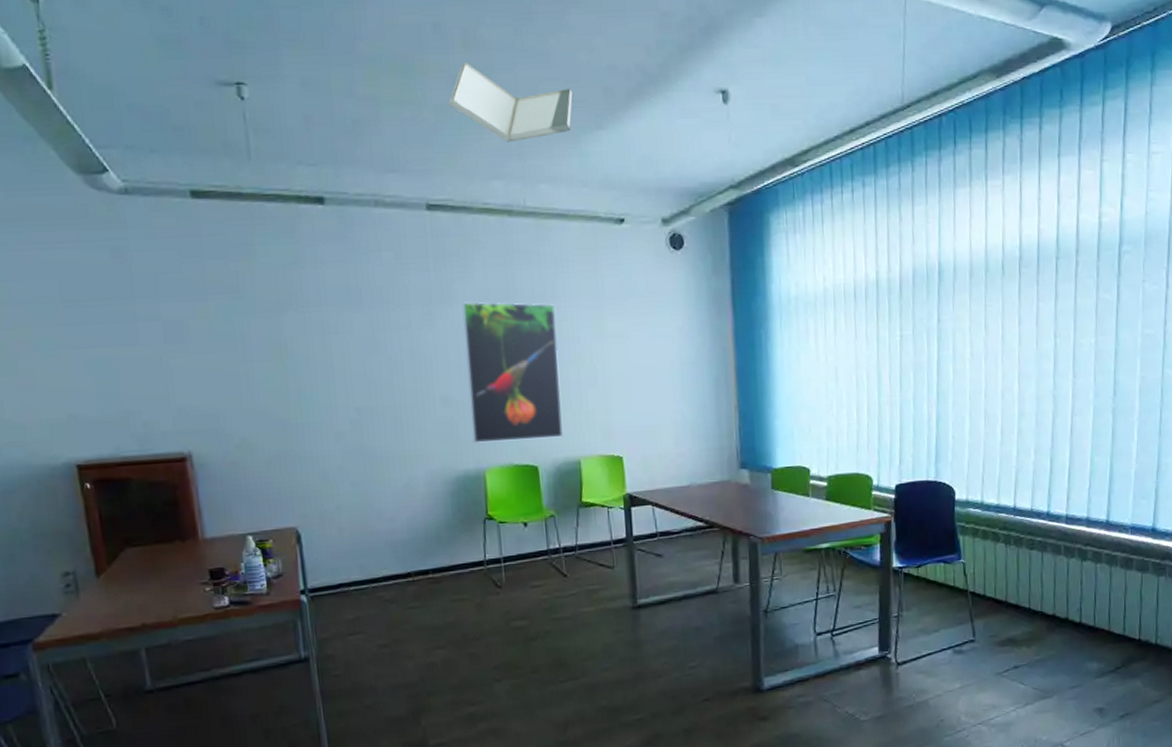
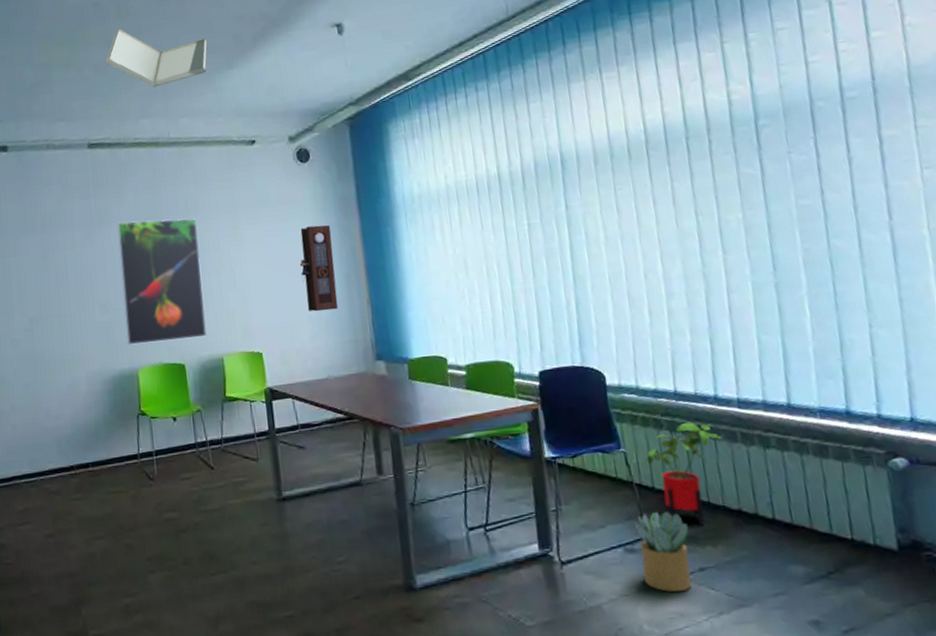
pendulum clock: none [667,321,705,416] -> present [299,225,339,312]
potted plant: none [964,616,1009,688] -> present [633,510,692,593]
house plant: none [982,535,1049,630] -> present [646,422,723,527]

